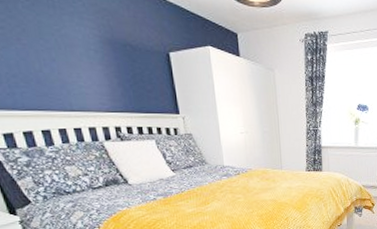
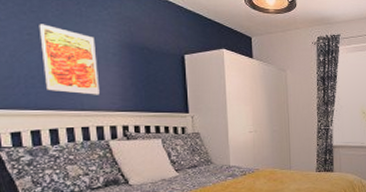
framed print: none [10,16,87,95] -> present [39,24,100,95]

